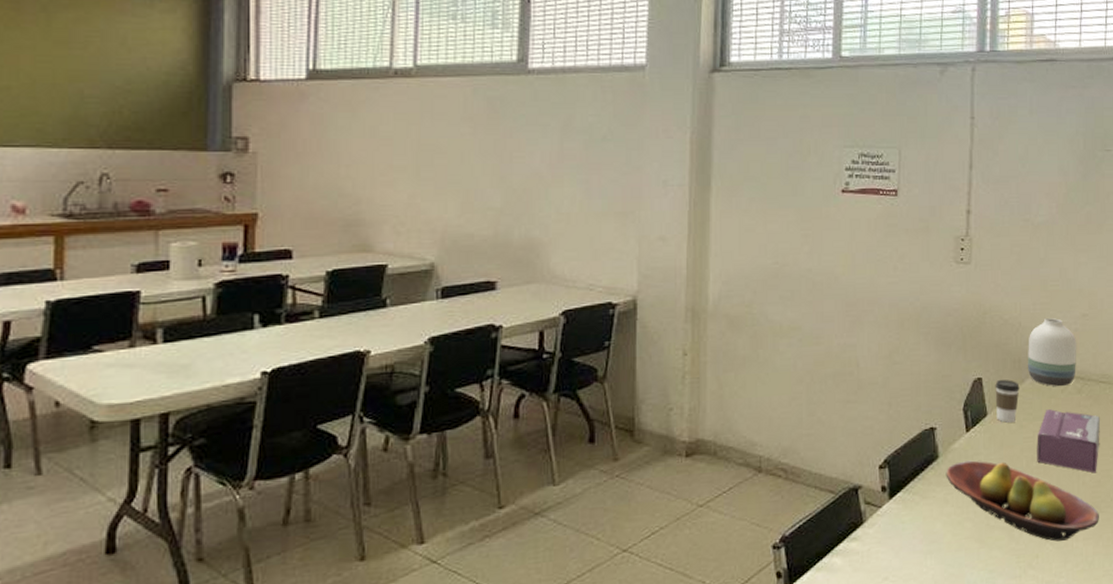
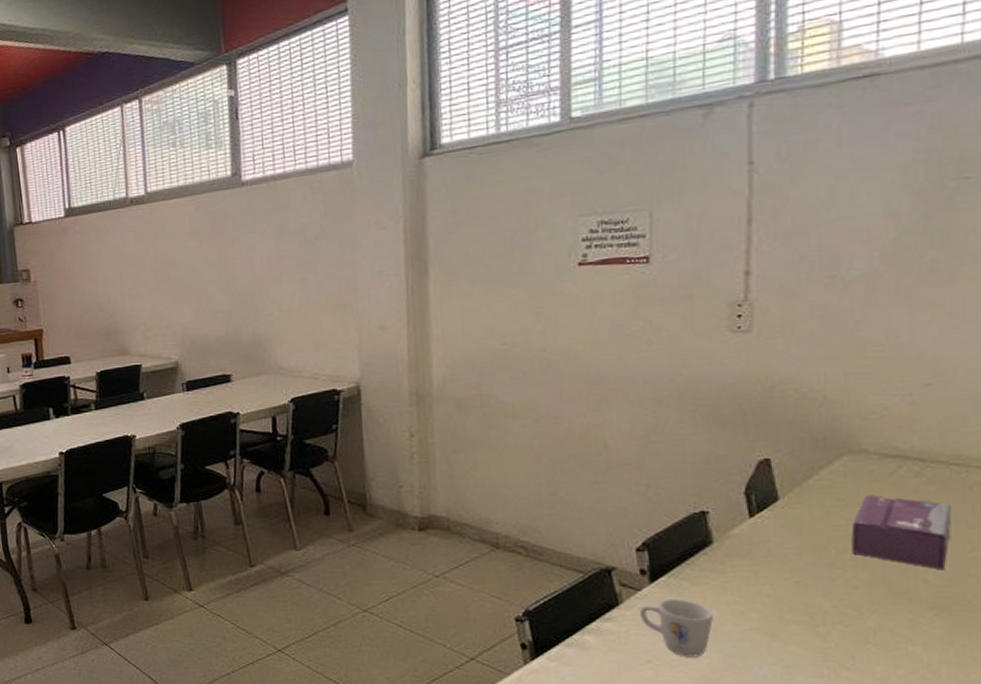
mug: none [881,513,937,571] -> present [640,598,713,657]
fruit bowl: present [945,460,1099,542] -> none [722,548,949,643]
coffee cup: present [995,379,1020,423] -> none [789,460,826,509]
vase: present [1028,318,1077,387] -> none [837,389,914,470]

